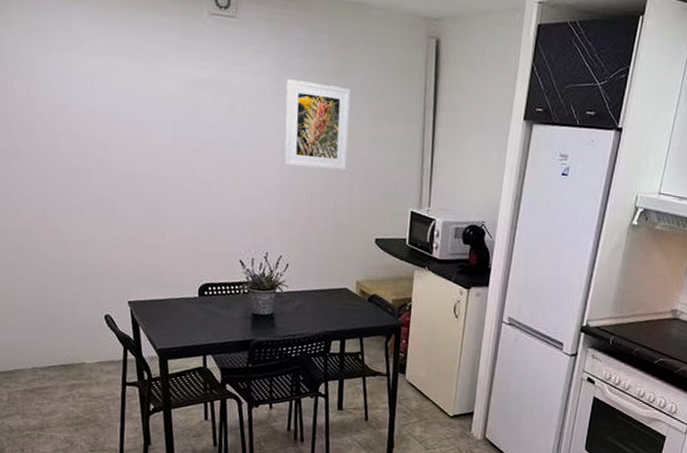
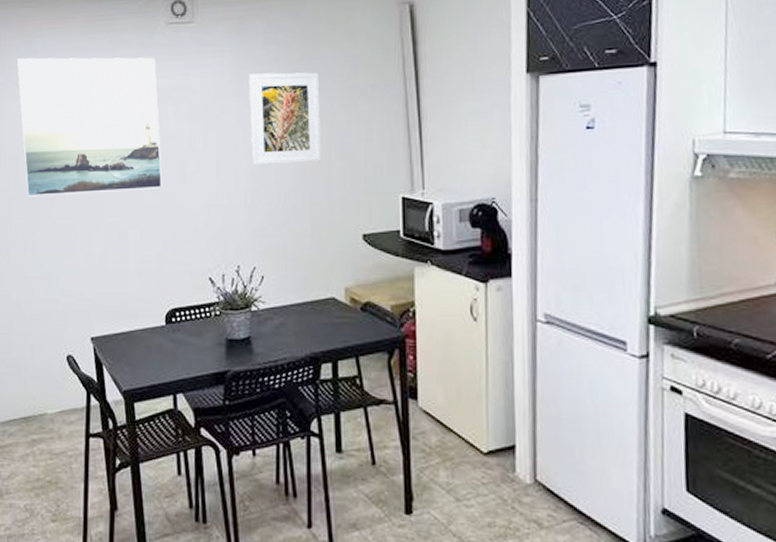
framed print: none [52,21,200,175] -> present [17,57,163,197]

